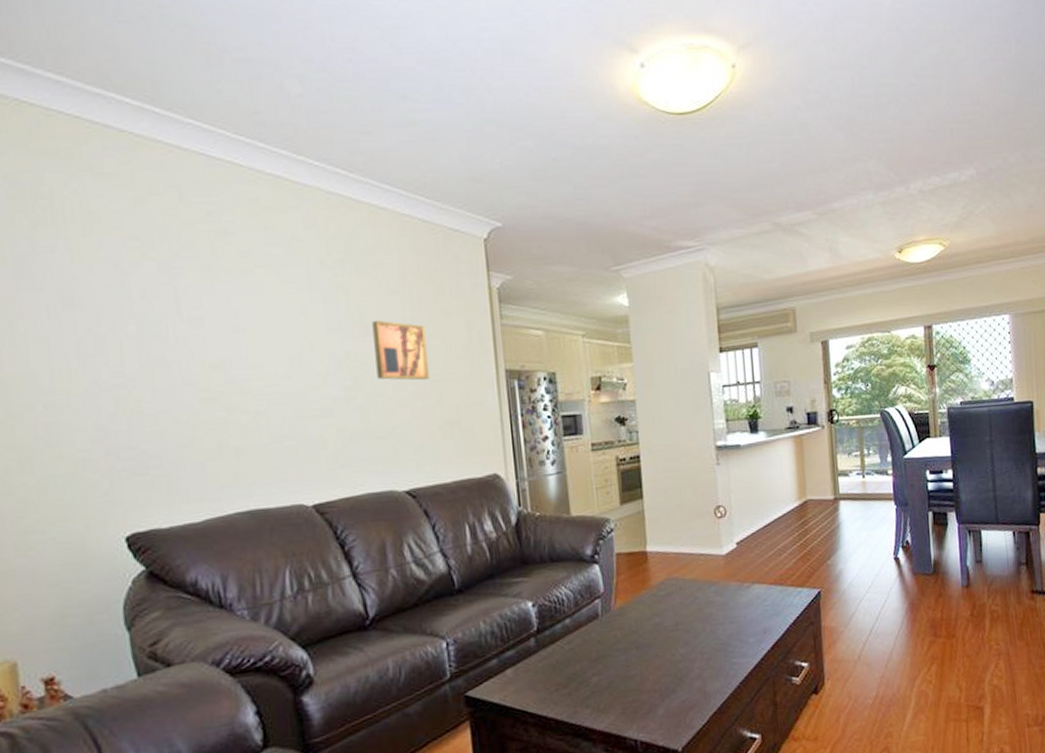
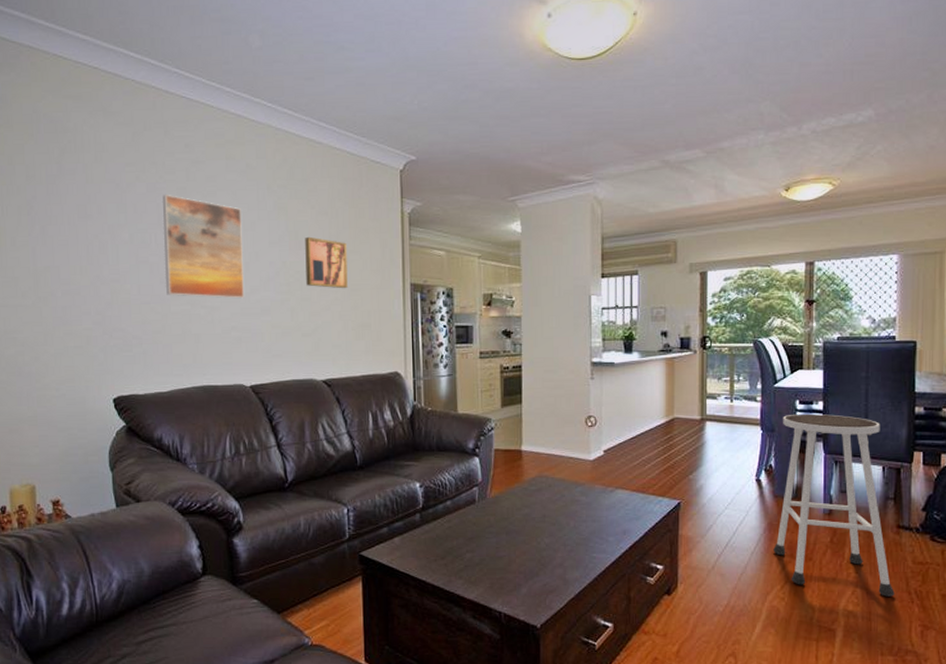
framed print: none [180,274,298,401] -> present [162,194,244,299]
stool: none [915,482,1035,666] -> present [773,413,895,597]

